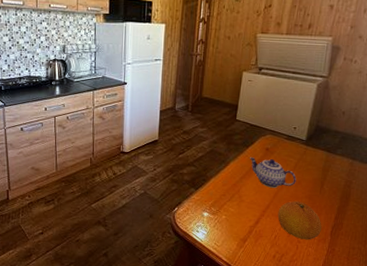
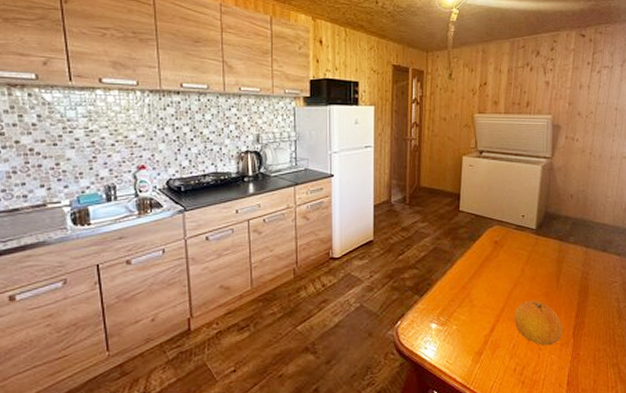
teapot: present [249,157,296,188] -> none [477,252,530,287]

